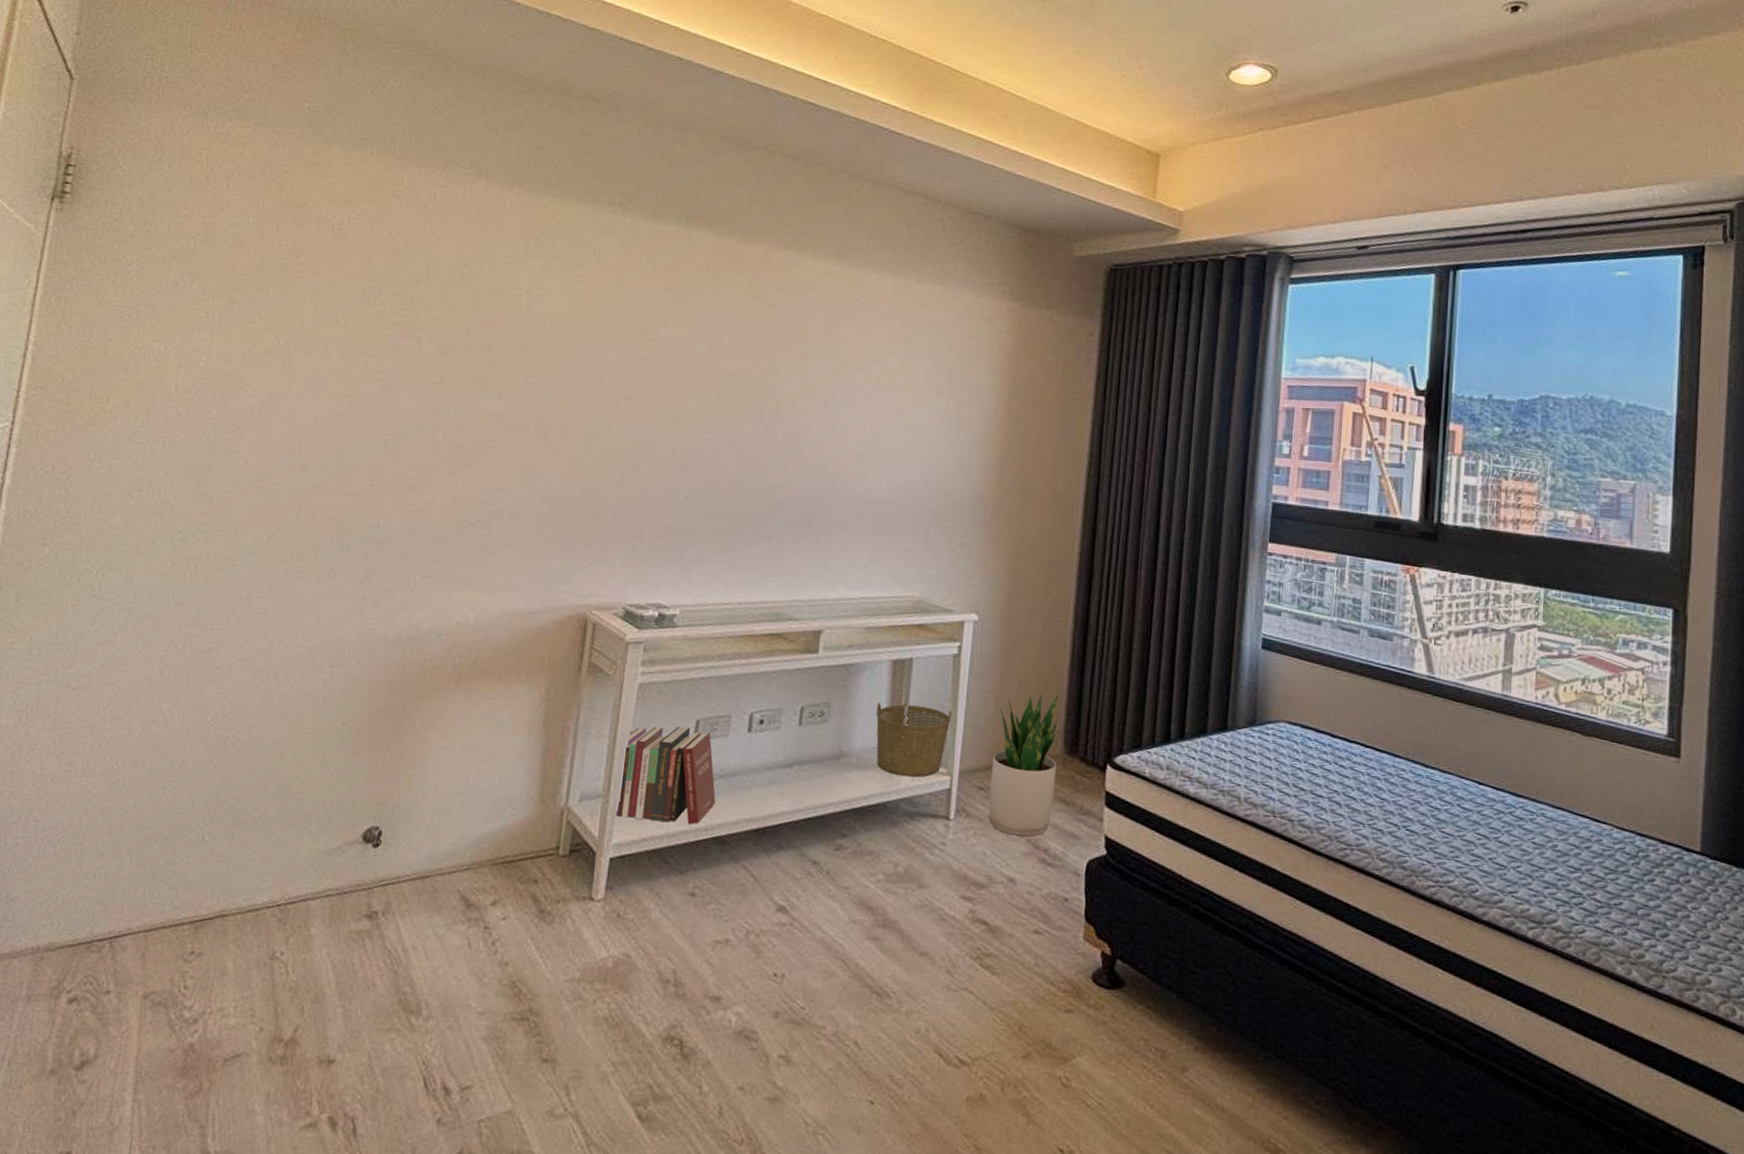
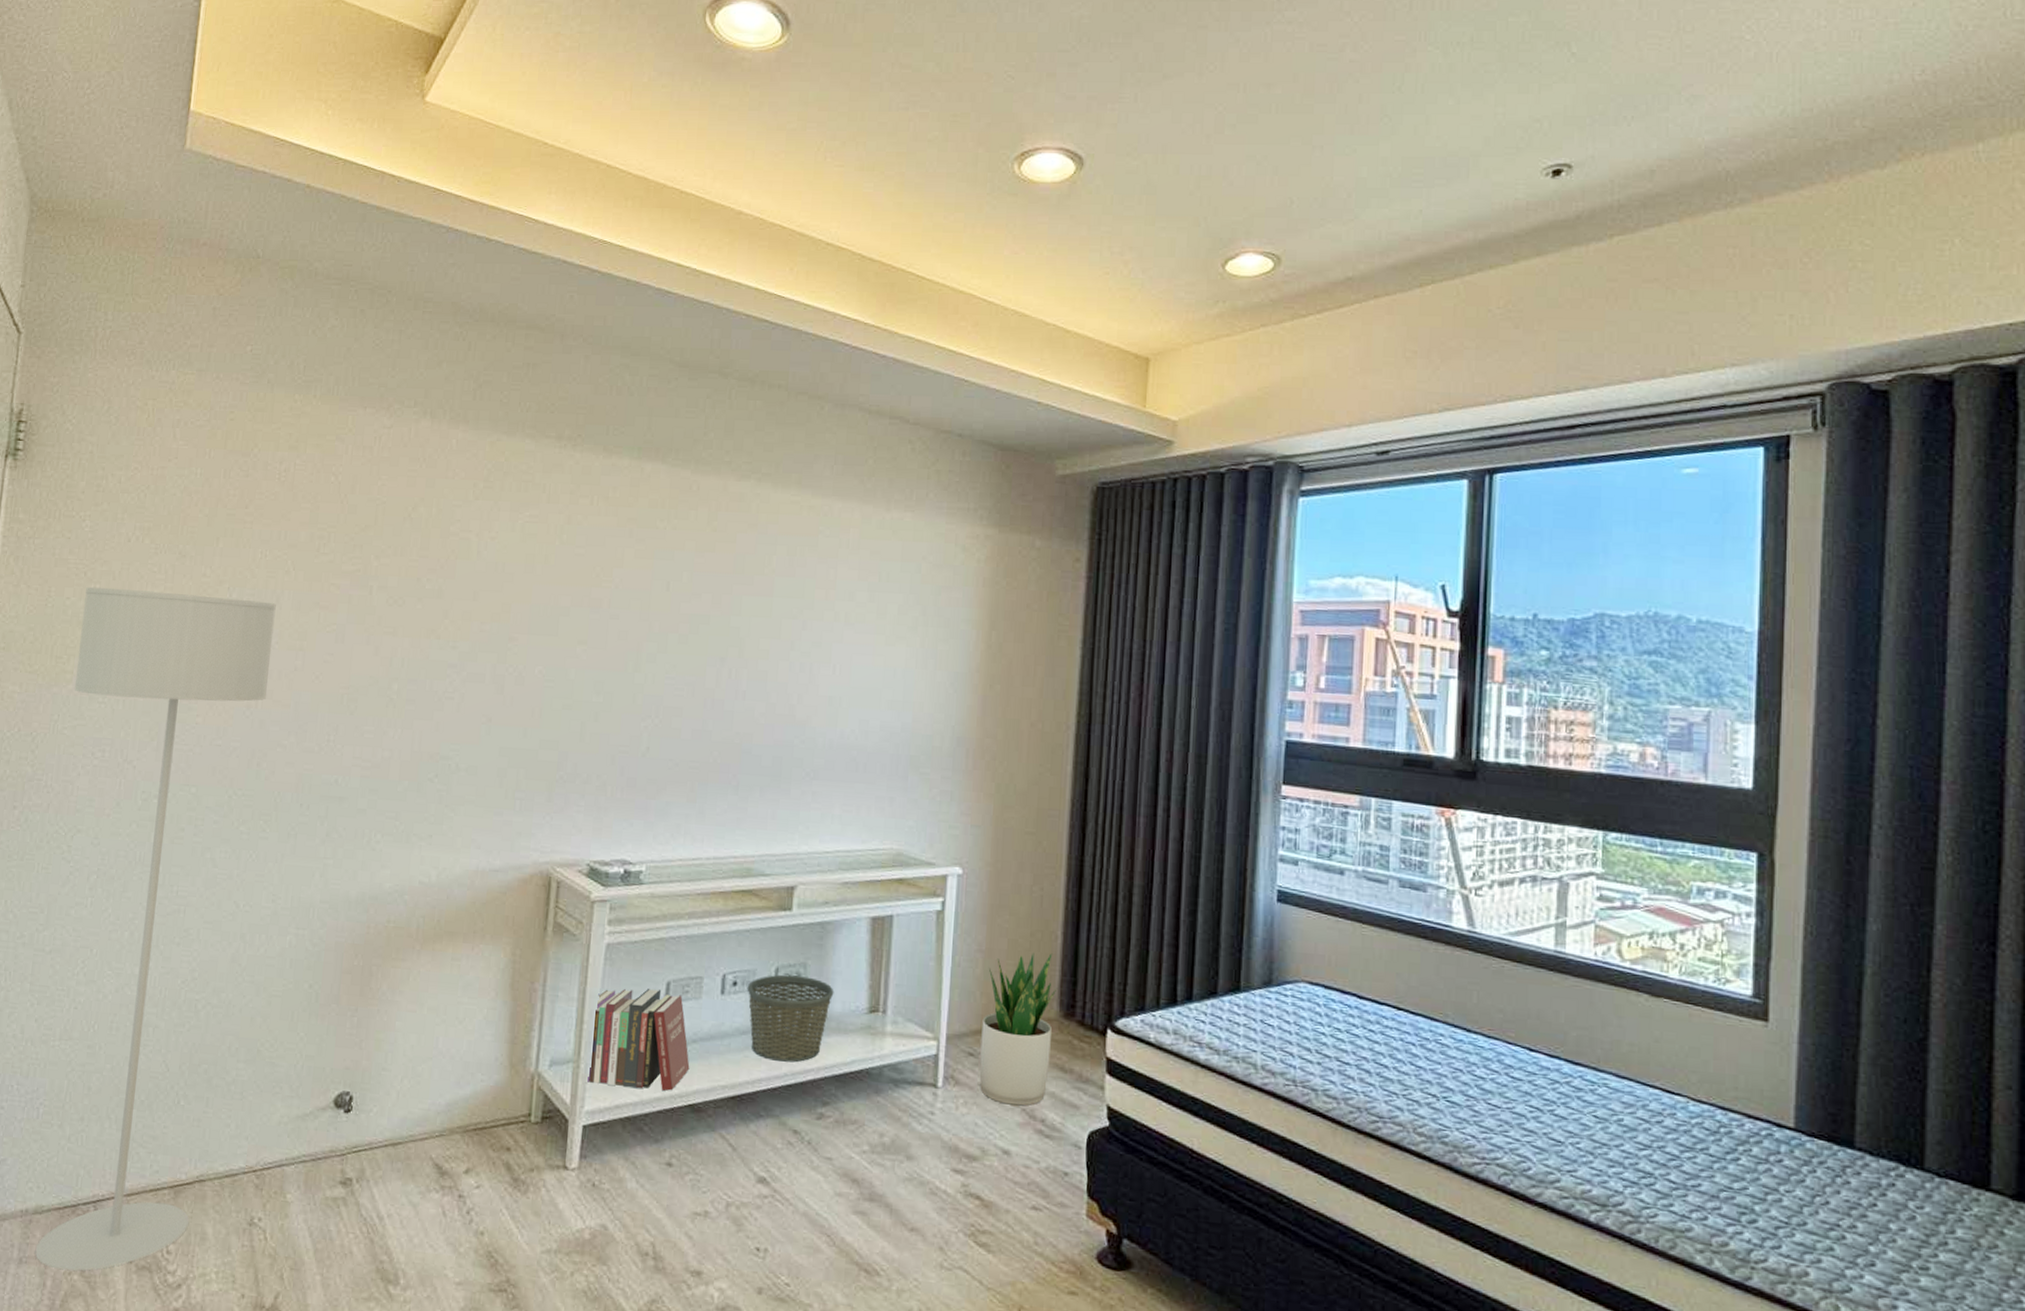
floor lamp: none [45,329,324,1008] -> present [35,586,276,1271]
basket: none [773,713,856,797] -> present [747,974,834,1062]
basket: present [876,702,952,777] -> none [855,962,937,1042]

